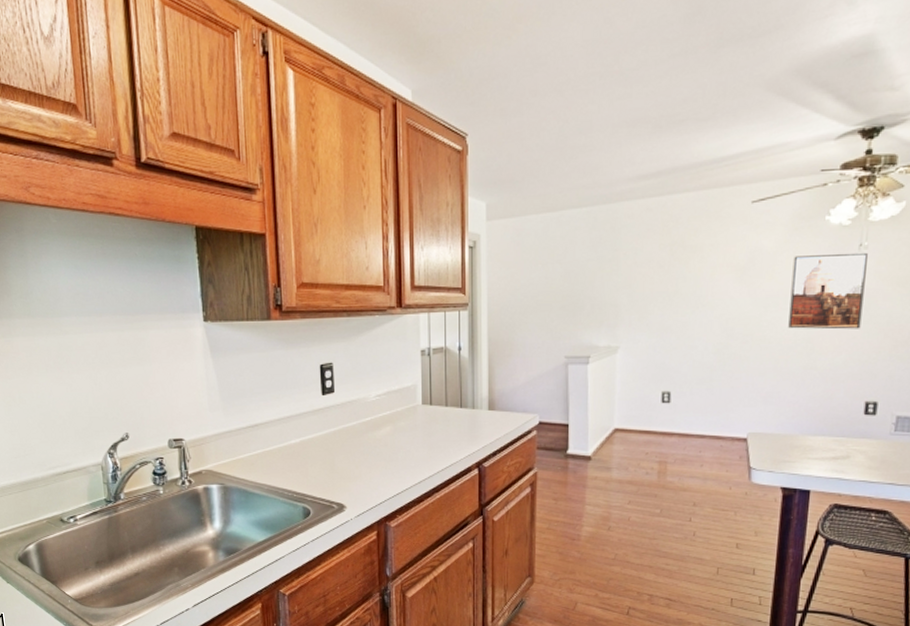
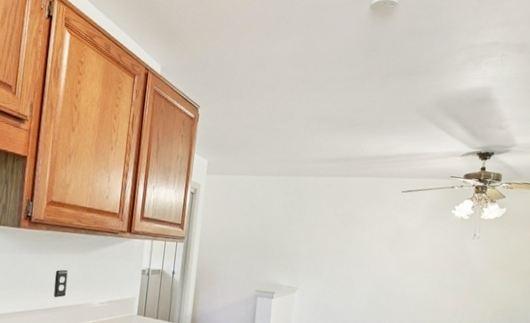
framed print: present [788,252,868,330] -> none [421,236,479,298]

